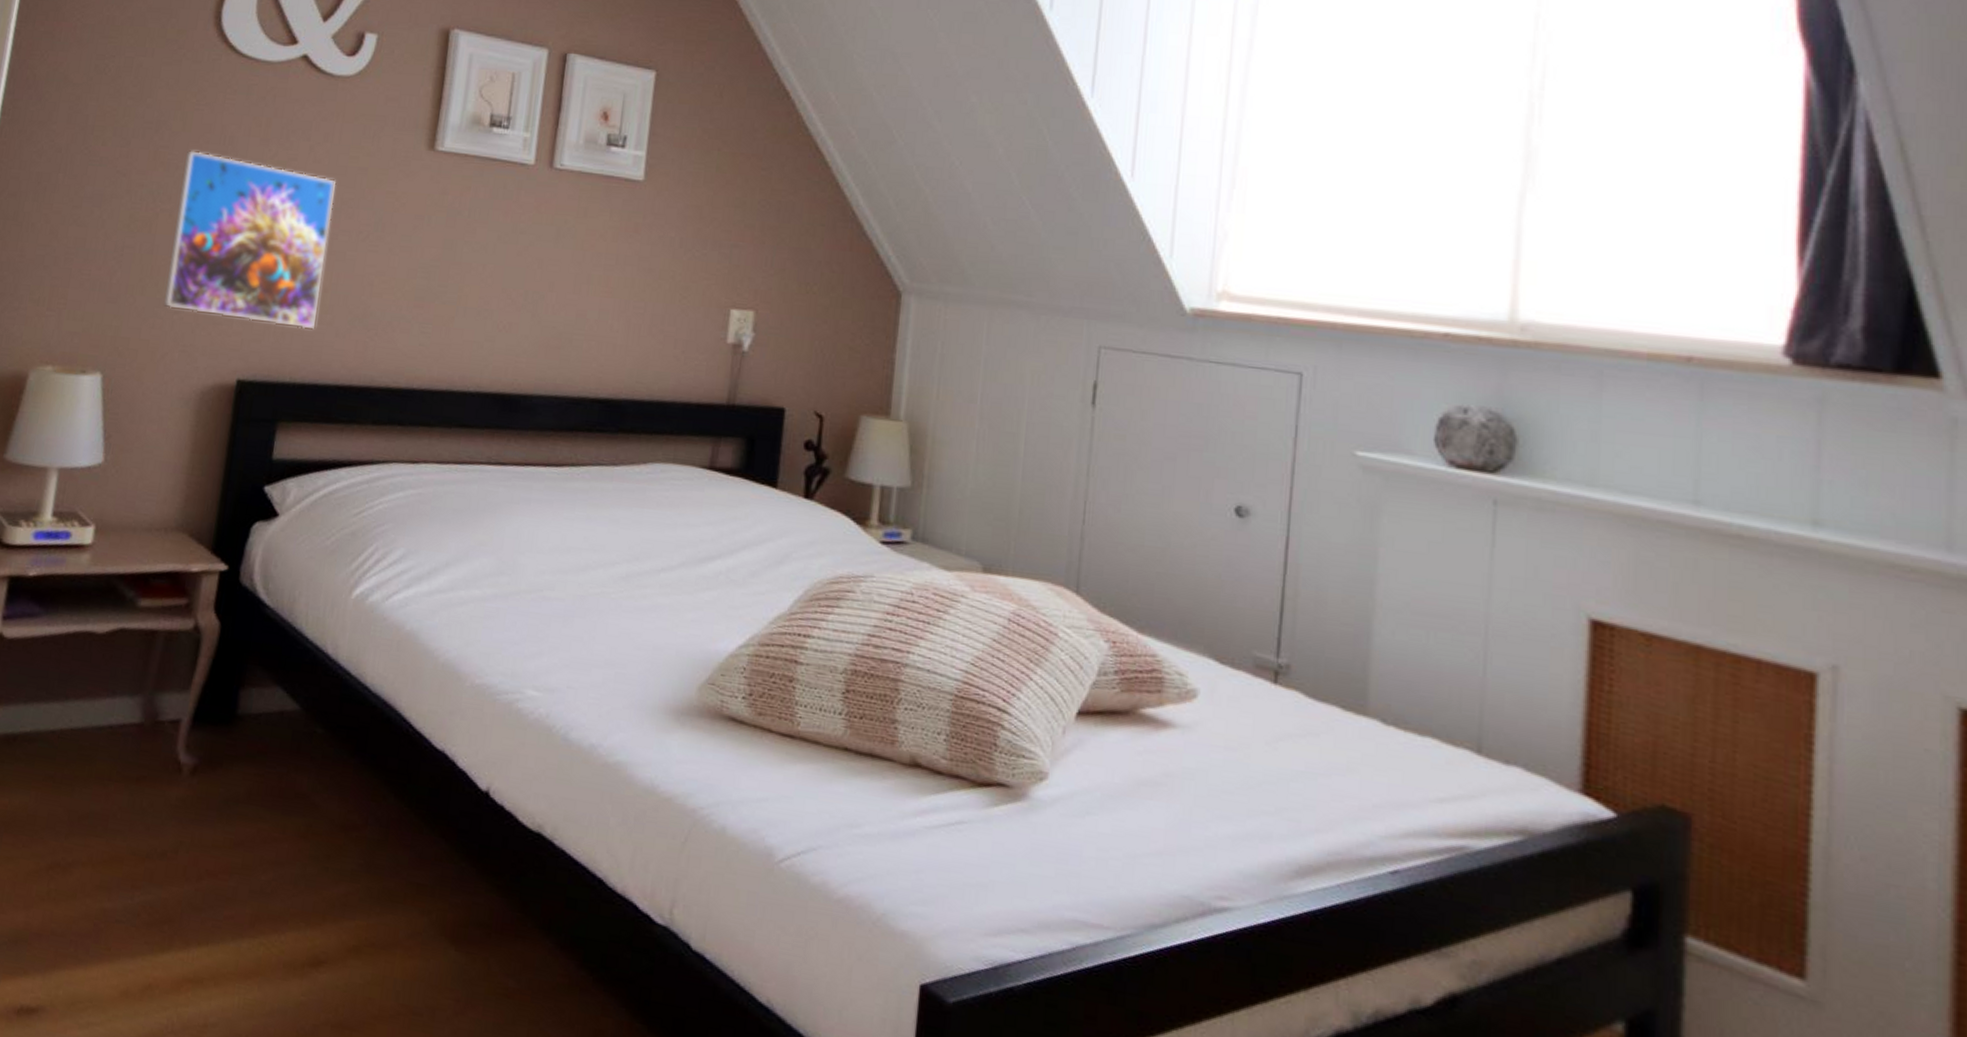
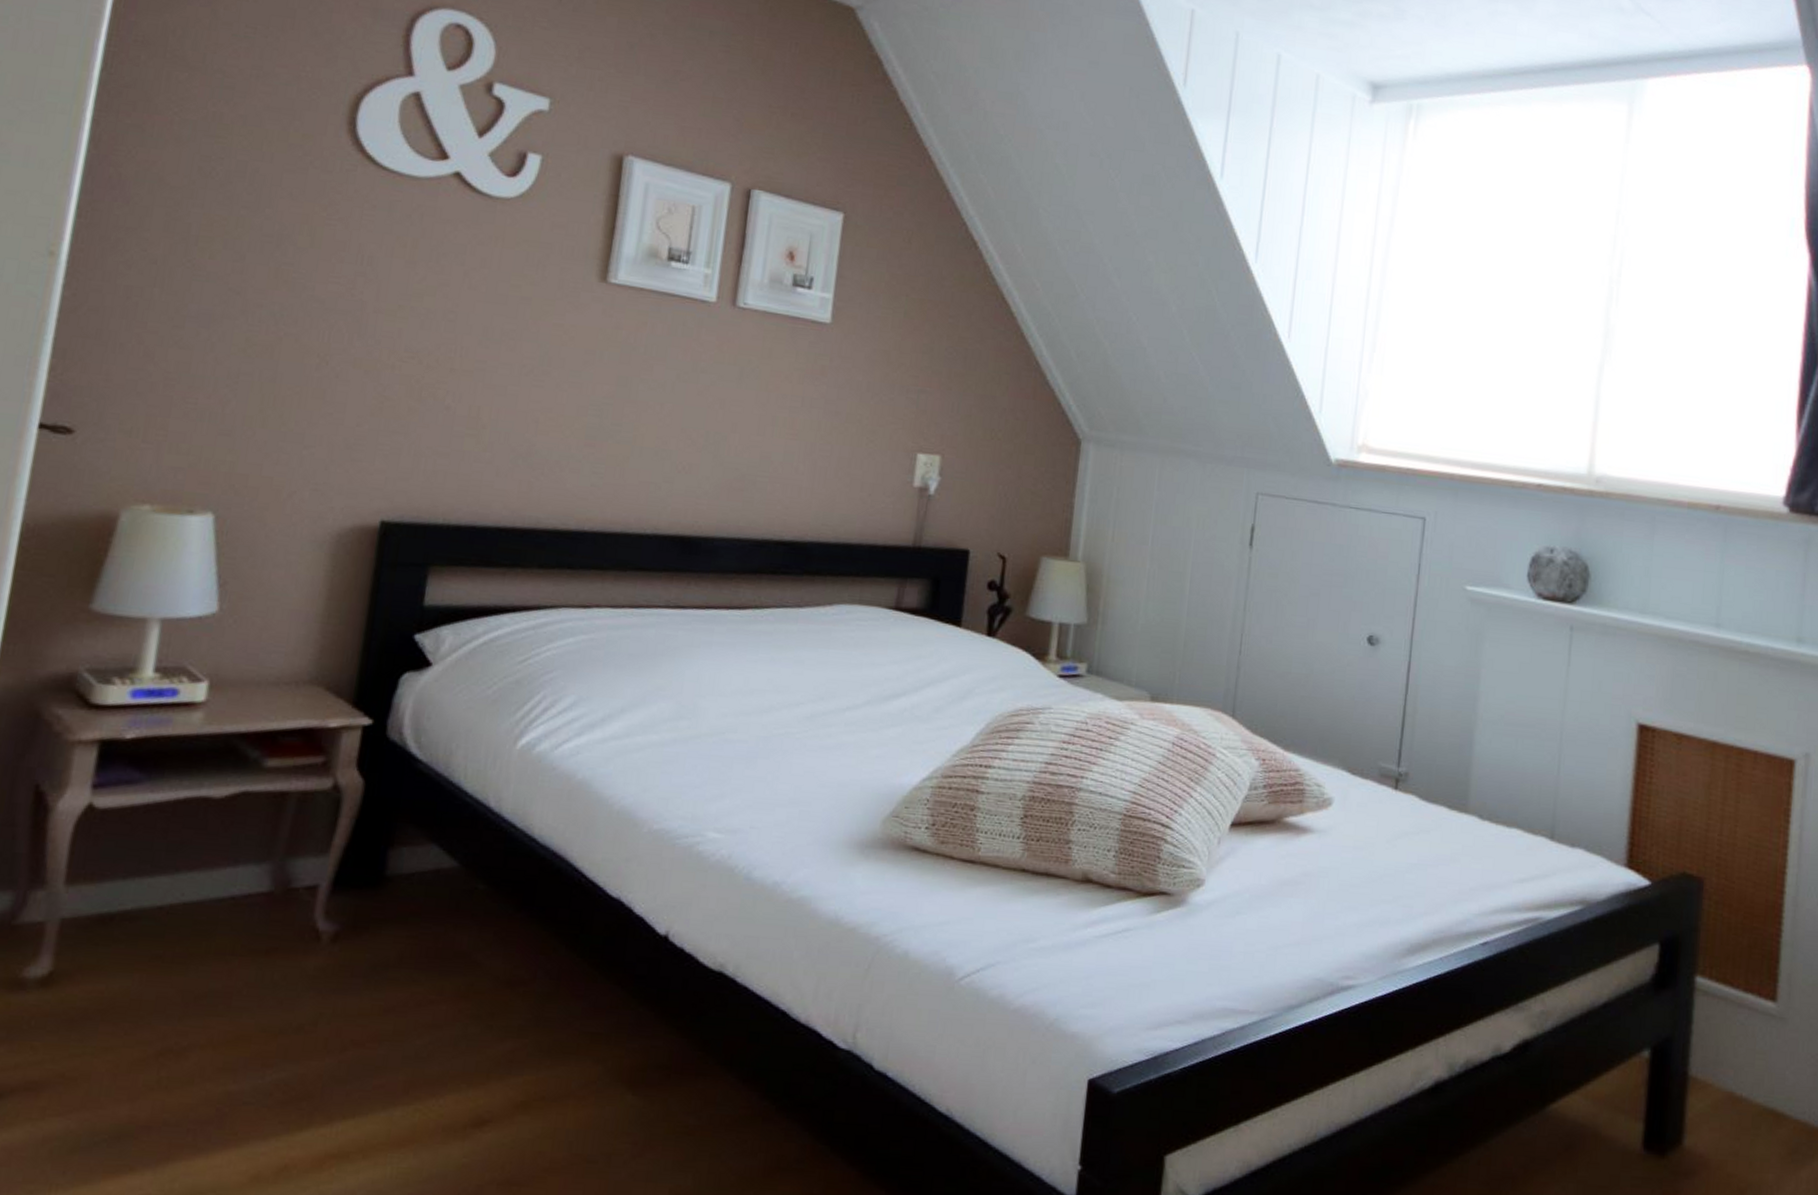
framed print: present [164,150,336,330] -> none [290,269,495,468]

